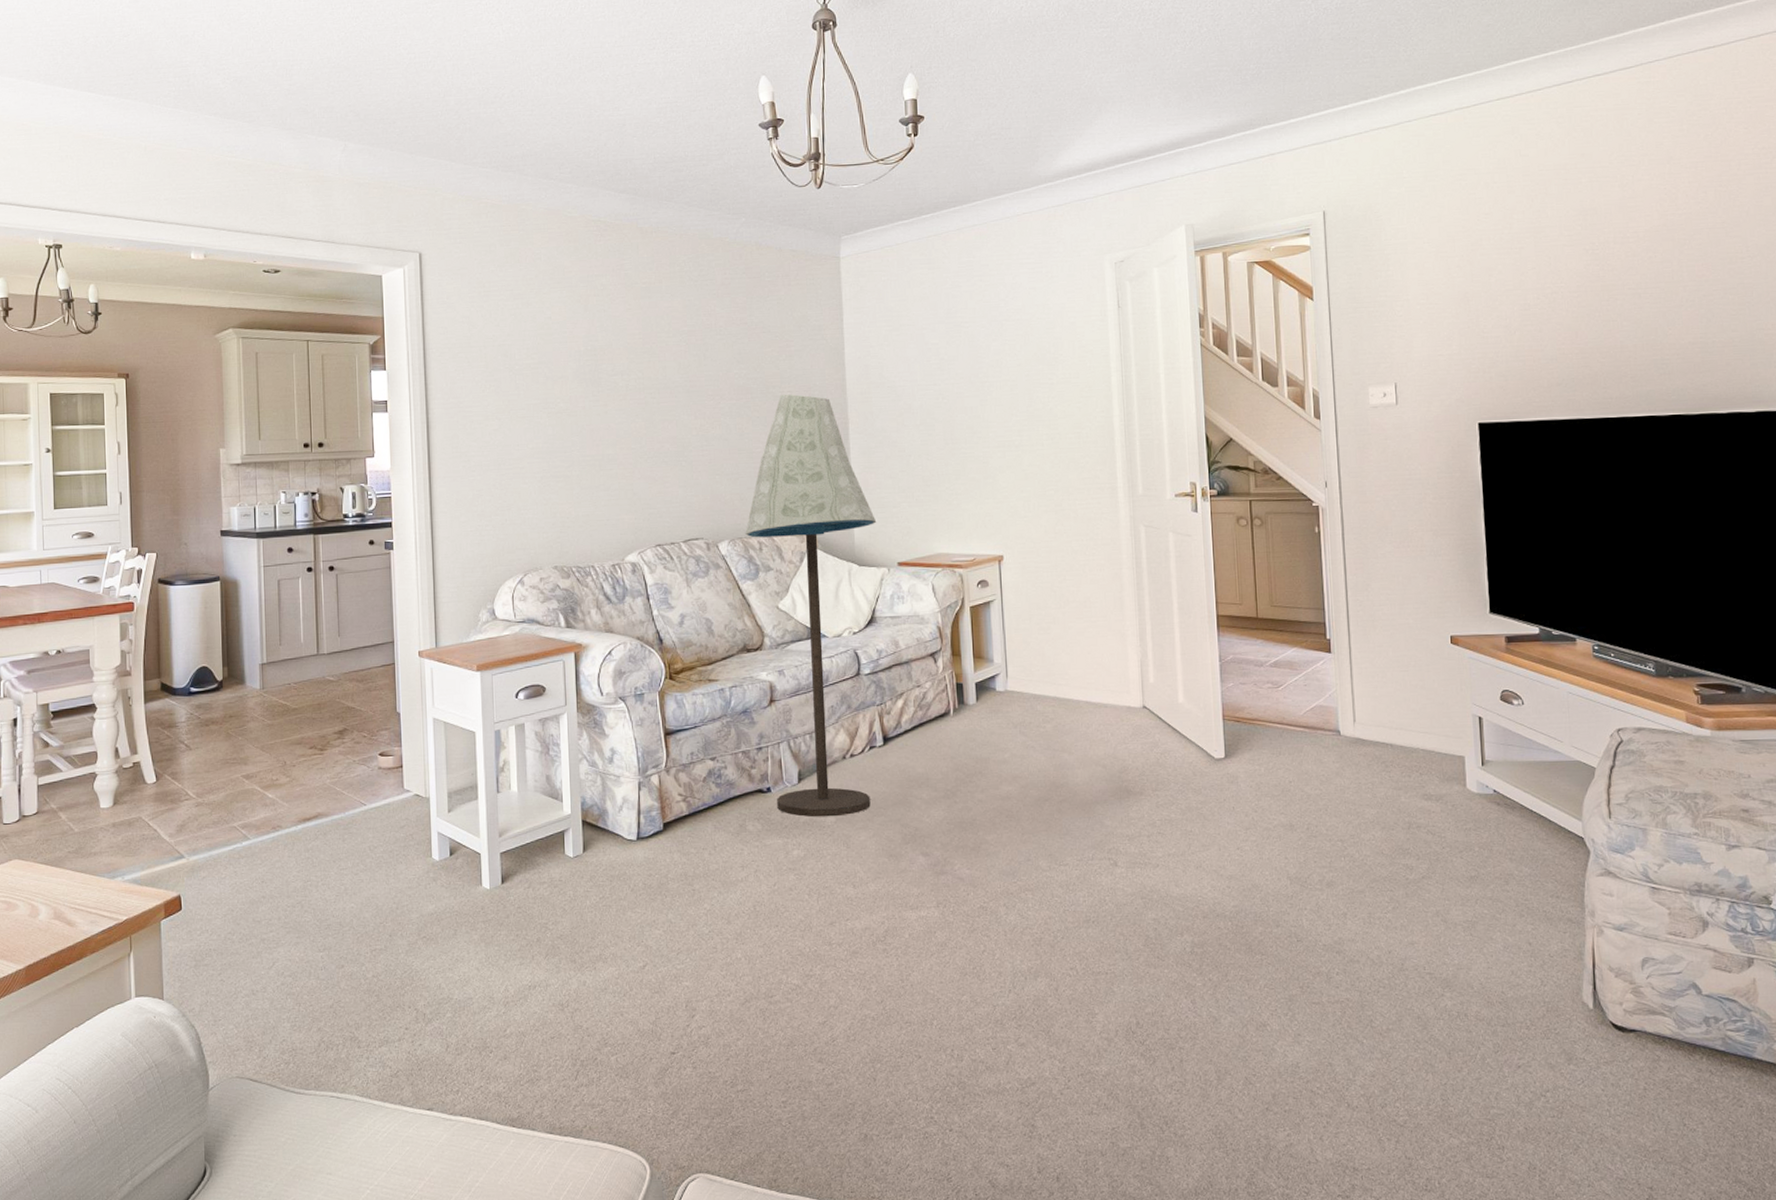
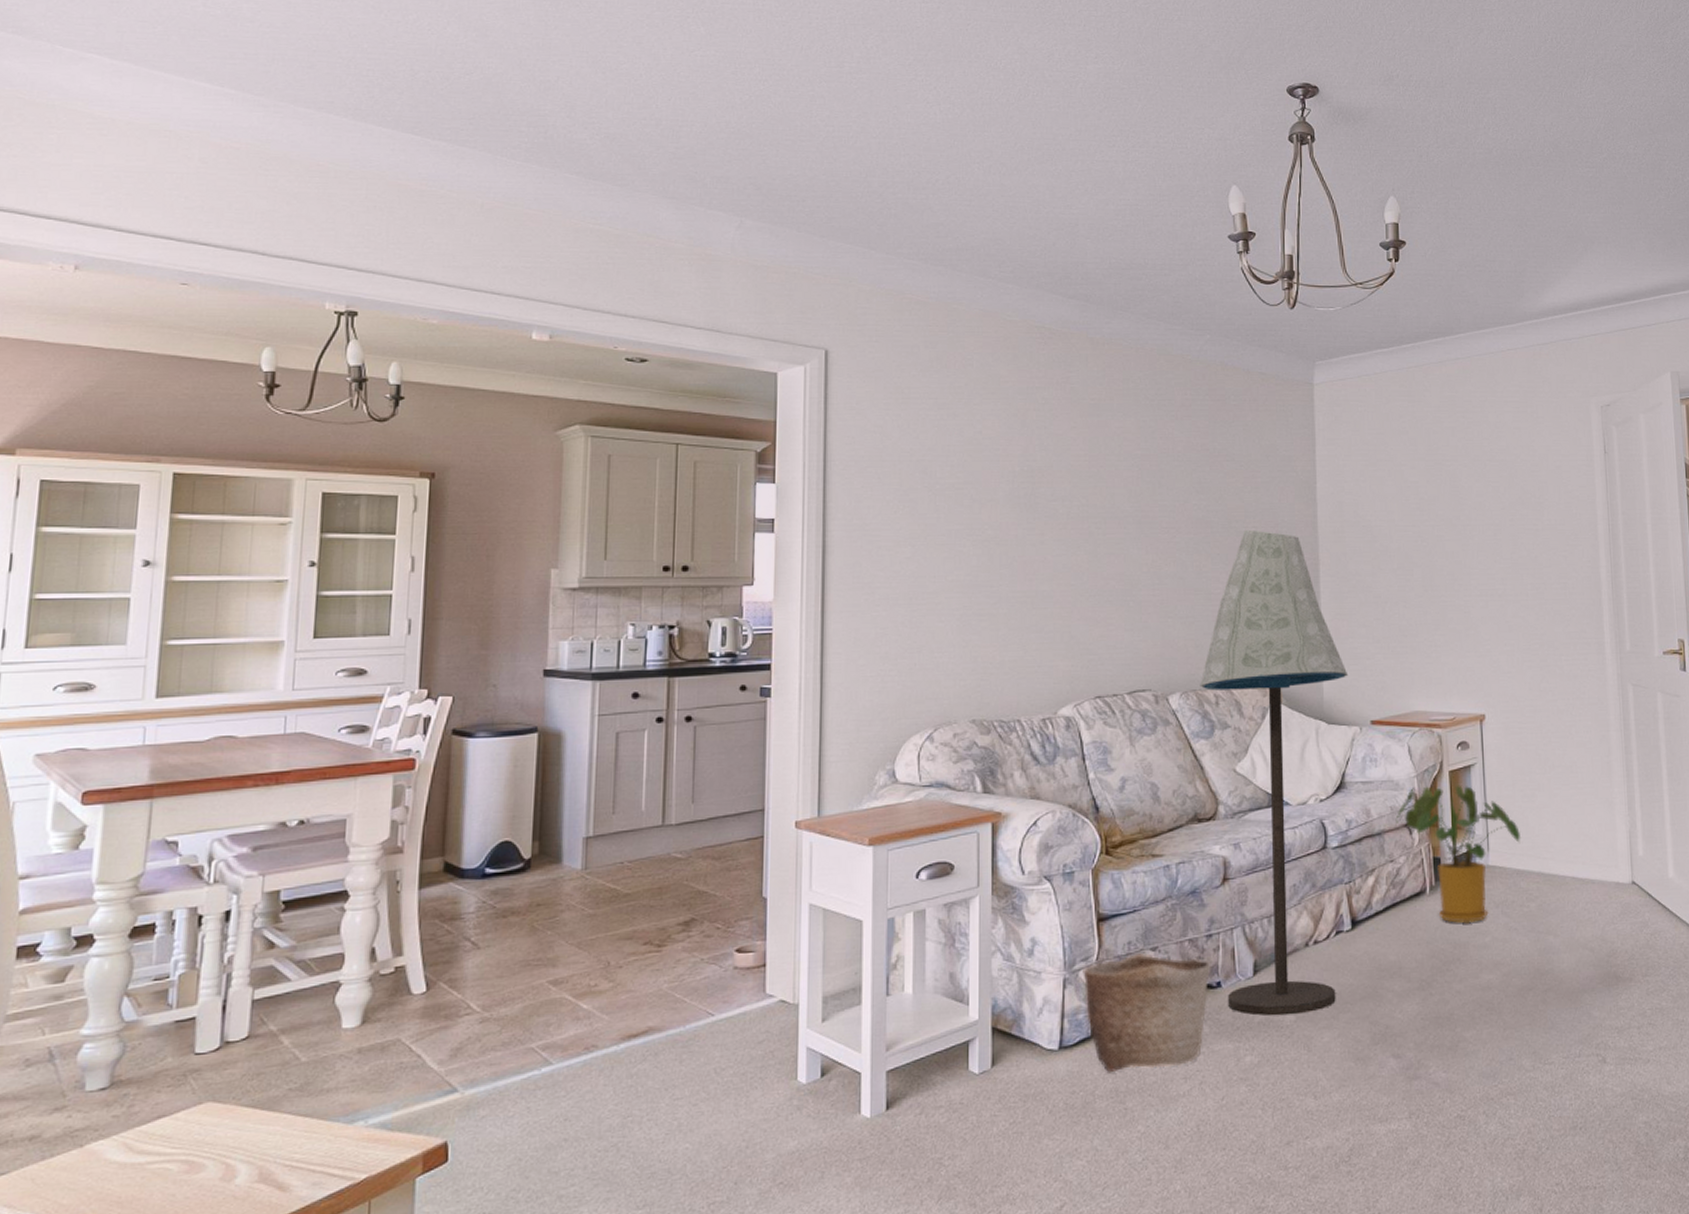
basket: none [654,762,762,861] -> present [1083,953,1211,1073]
house plant: none [921,619,1038,742] -> present [1395,785,1522,924]

